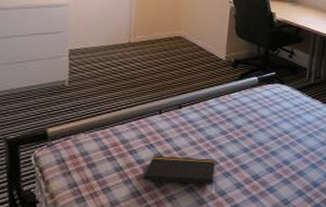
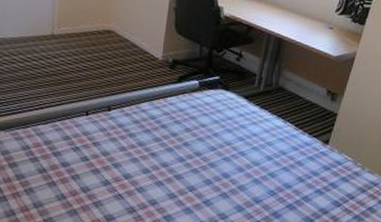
notepad: present [143,155,215,184] -> none [68,159,147,193]

